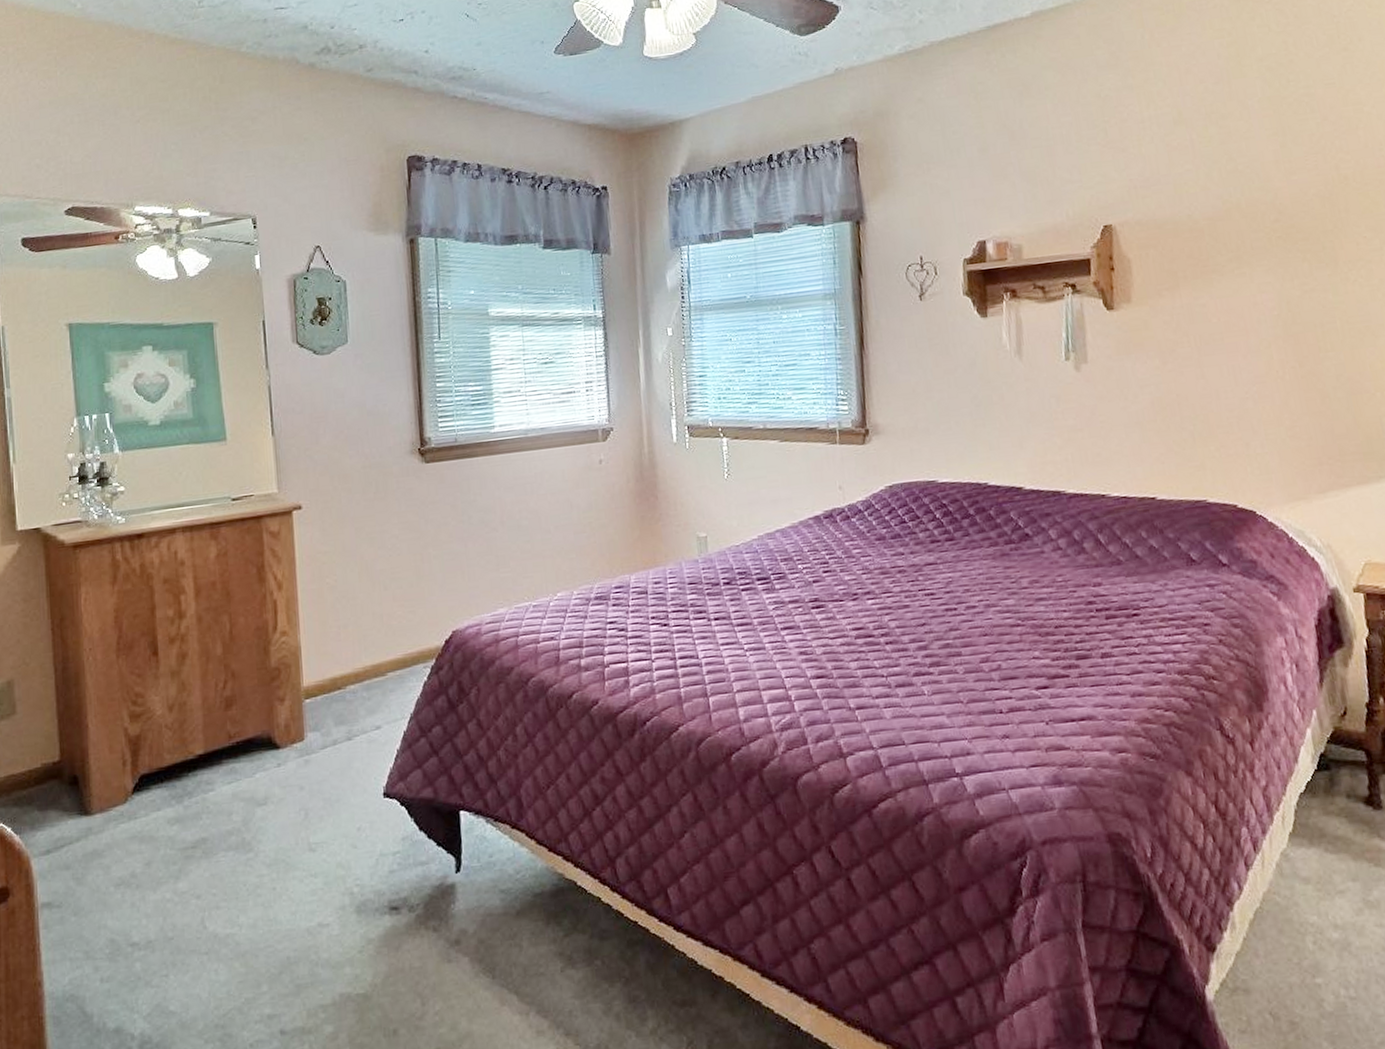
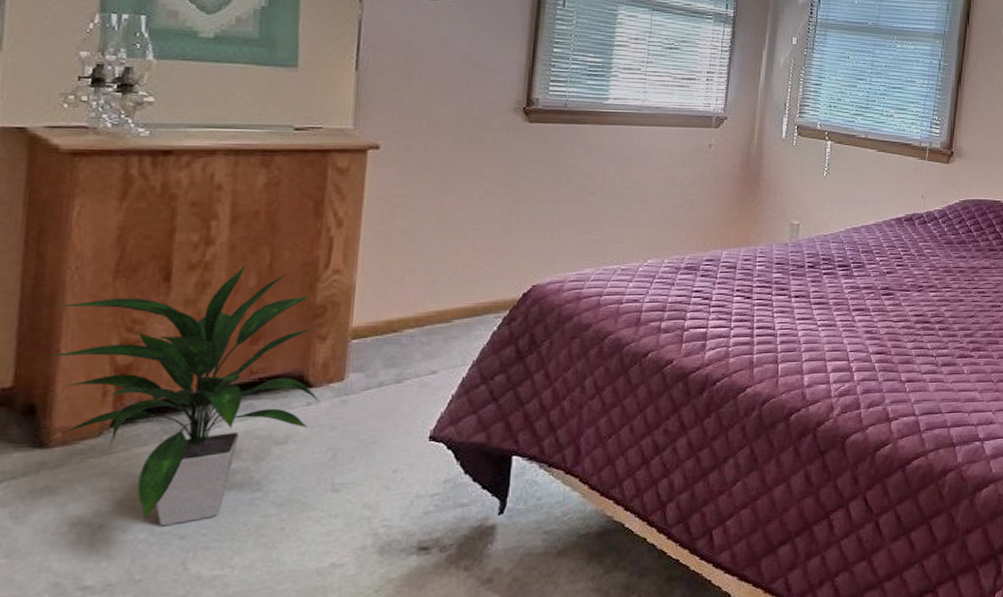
indoor plant: none [80,634,289,887] -> present [52,265,321,527]

